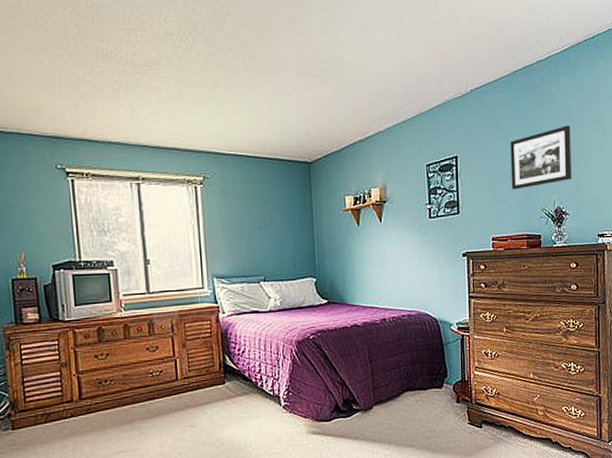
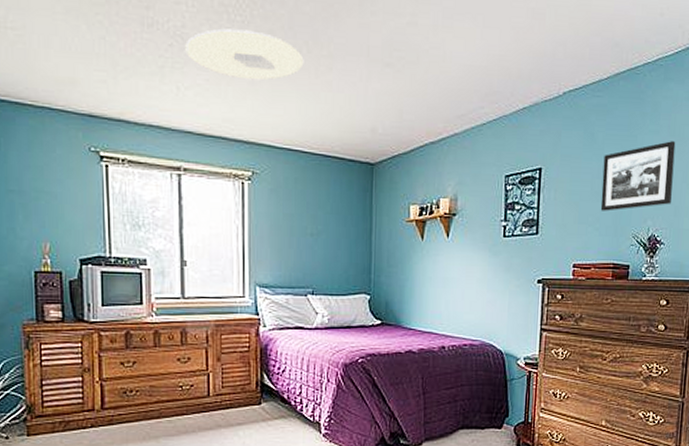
ceiling light: none [137,54,243,97] -> present [185,28,304,81]

